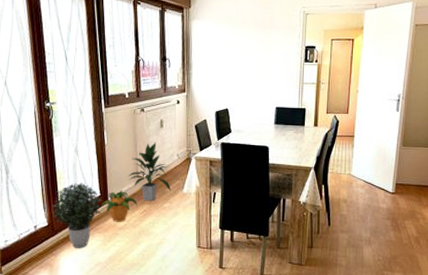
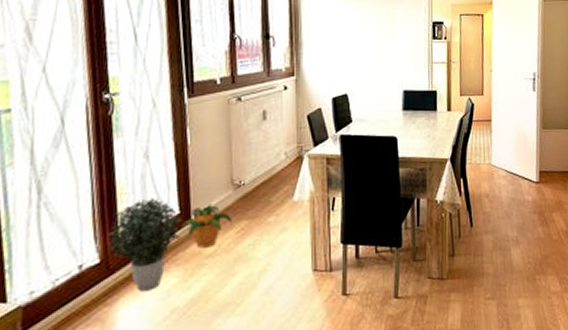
indoor plant: present [128,142,171,202] -> none [219,138,277,217]

